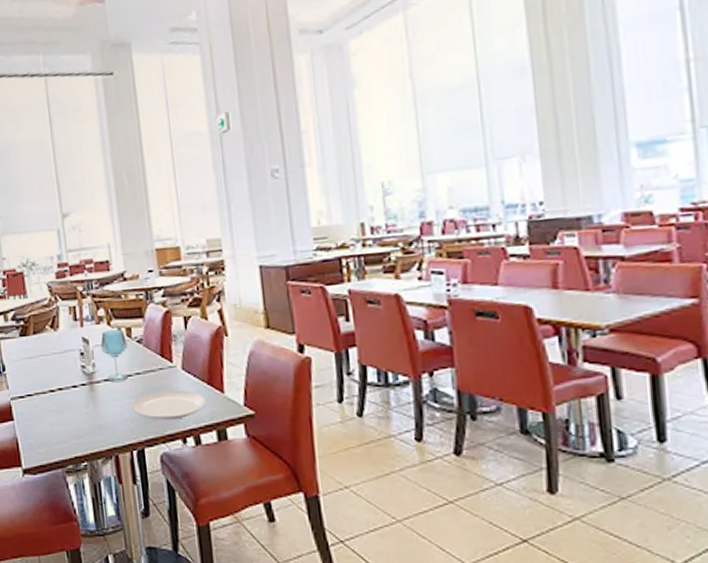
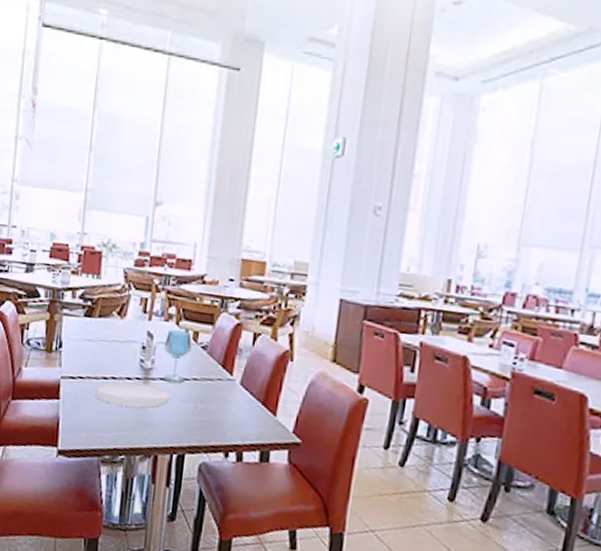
plate: none [44,388,119,415] -> present [94,381,171,409]
plate: present [130,389,206,420] -> none [180,400,257,433]

